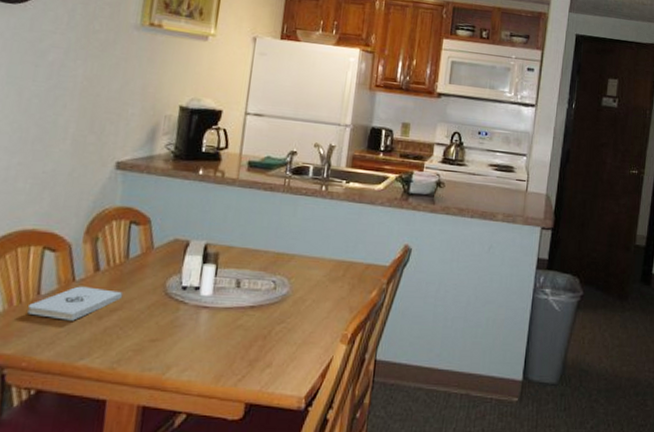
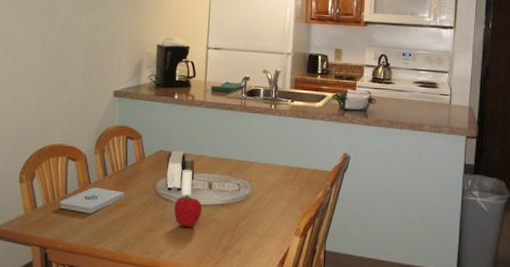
fruit: none [188,294,227,336] -> present [174,194,203,228]

